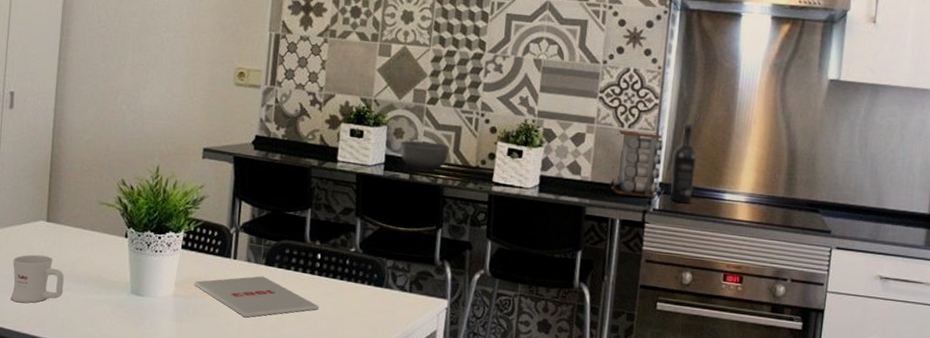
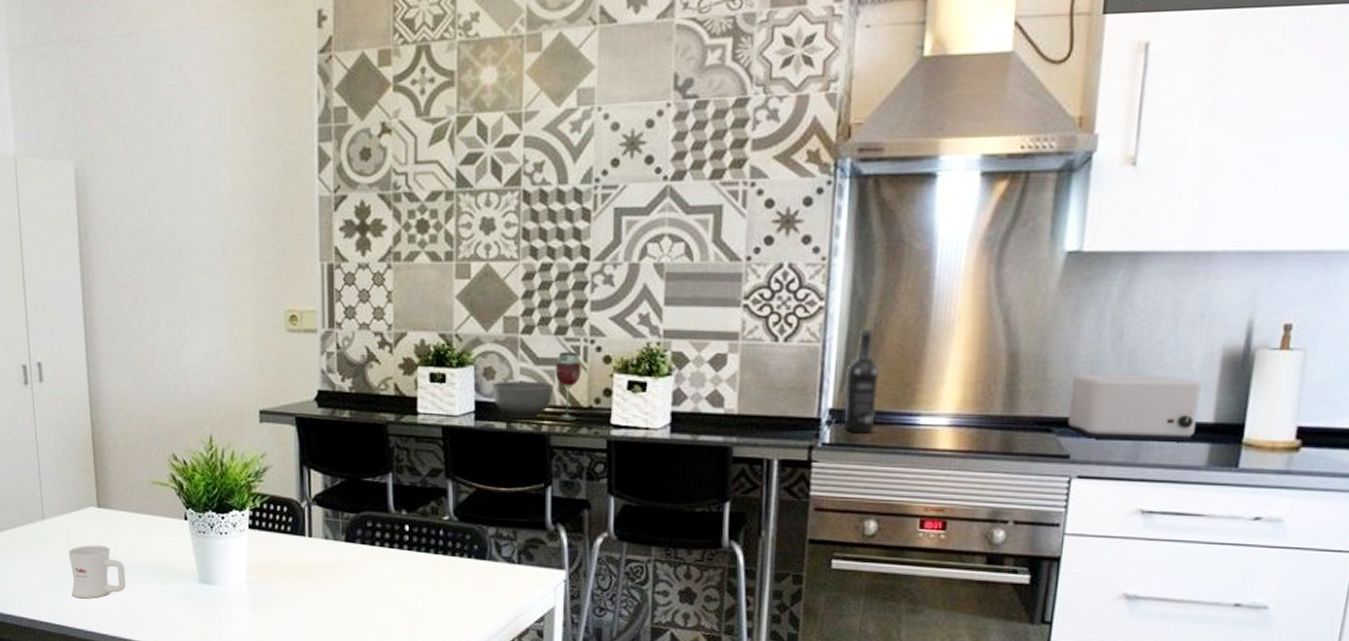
magazine: present [194,276,319,319] -> none [267,554,413,604]
wineglass: none [449,121,473,177] -> present [555,352,582,421]
spice rack: present [609,129,663,200] -> none [761,343,833,431]
toaster: none [830,170,920,227] -> present [1068,374,1201,442]

